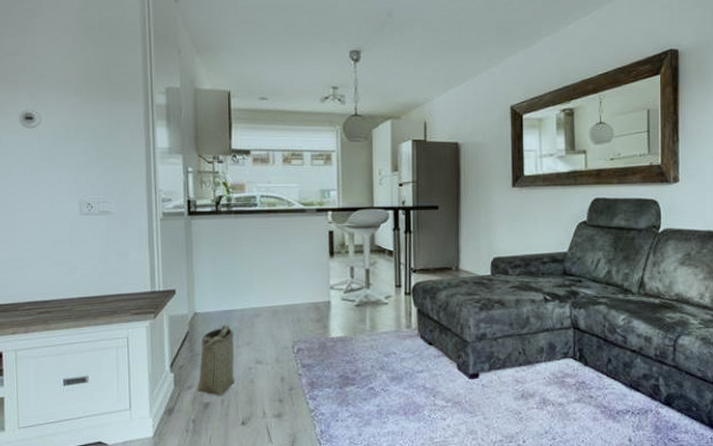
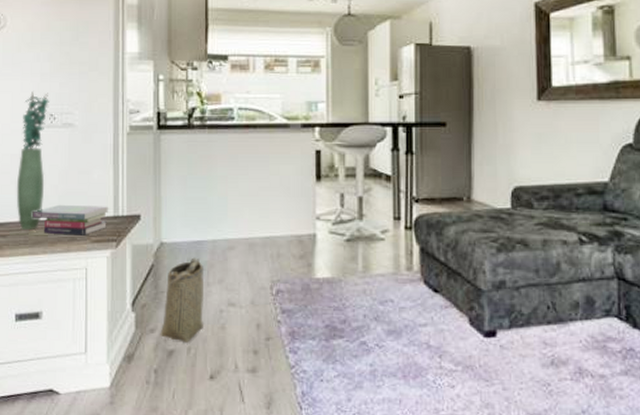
vase: none [58,183,86,307] -> present [16,91,49,231]
books: none [75,282,146,309] -> present [32,204,108,236]

